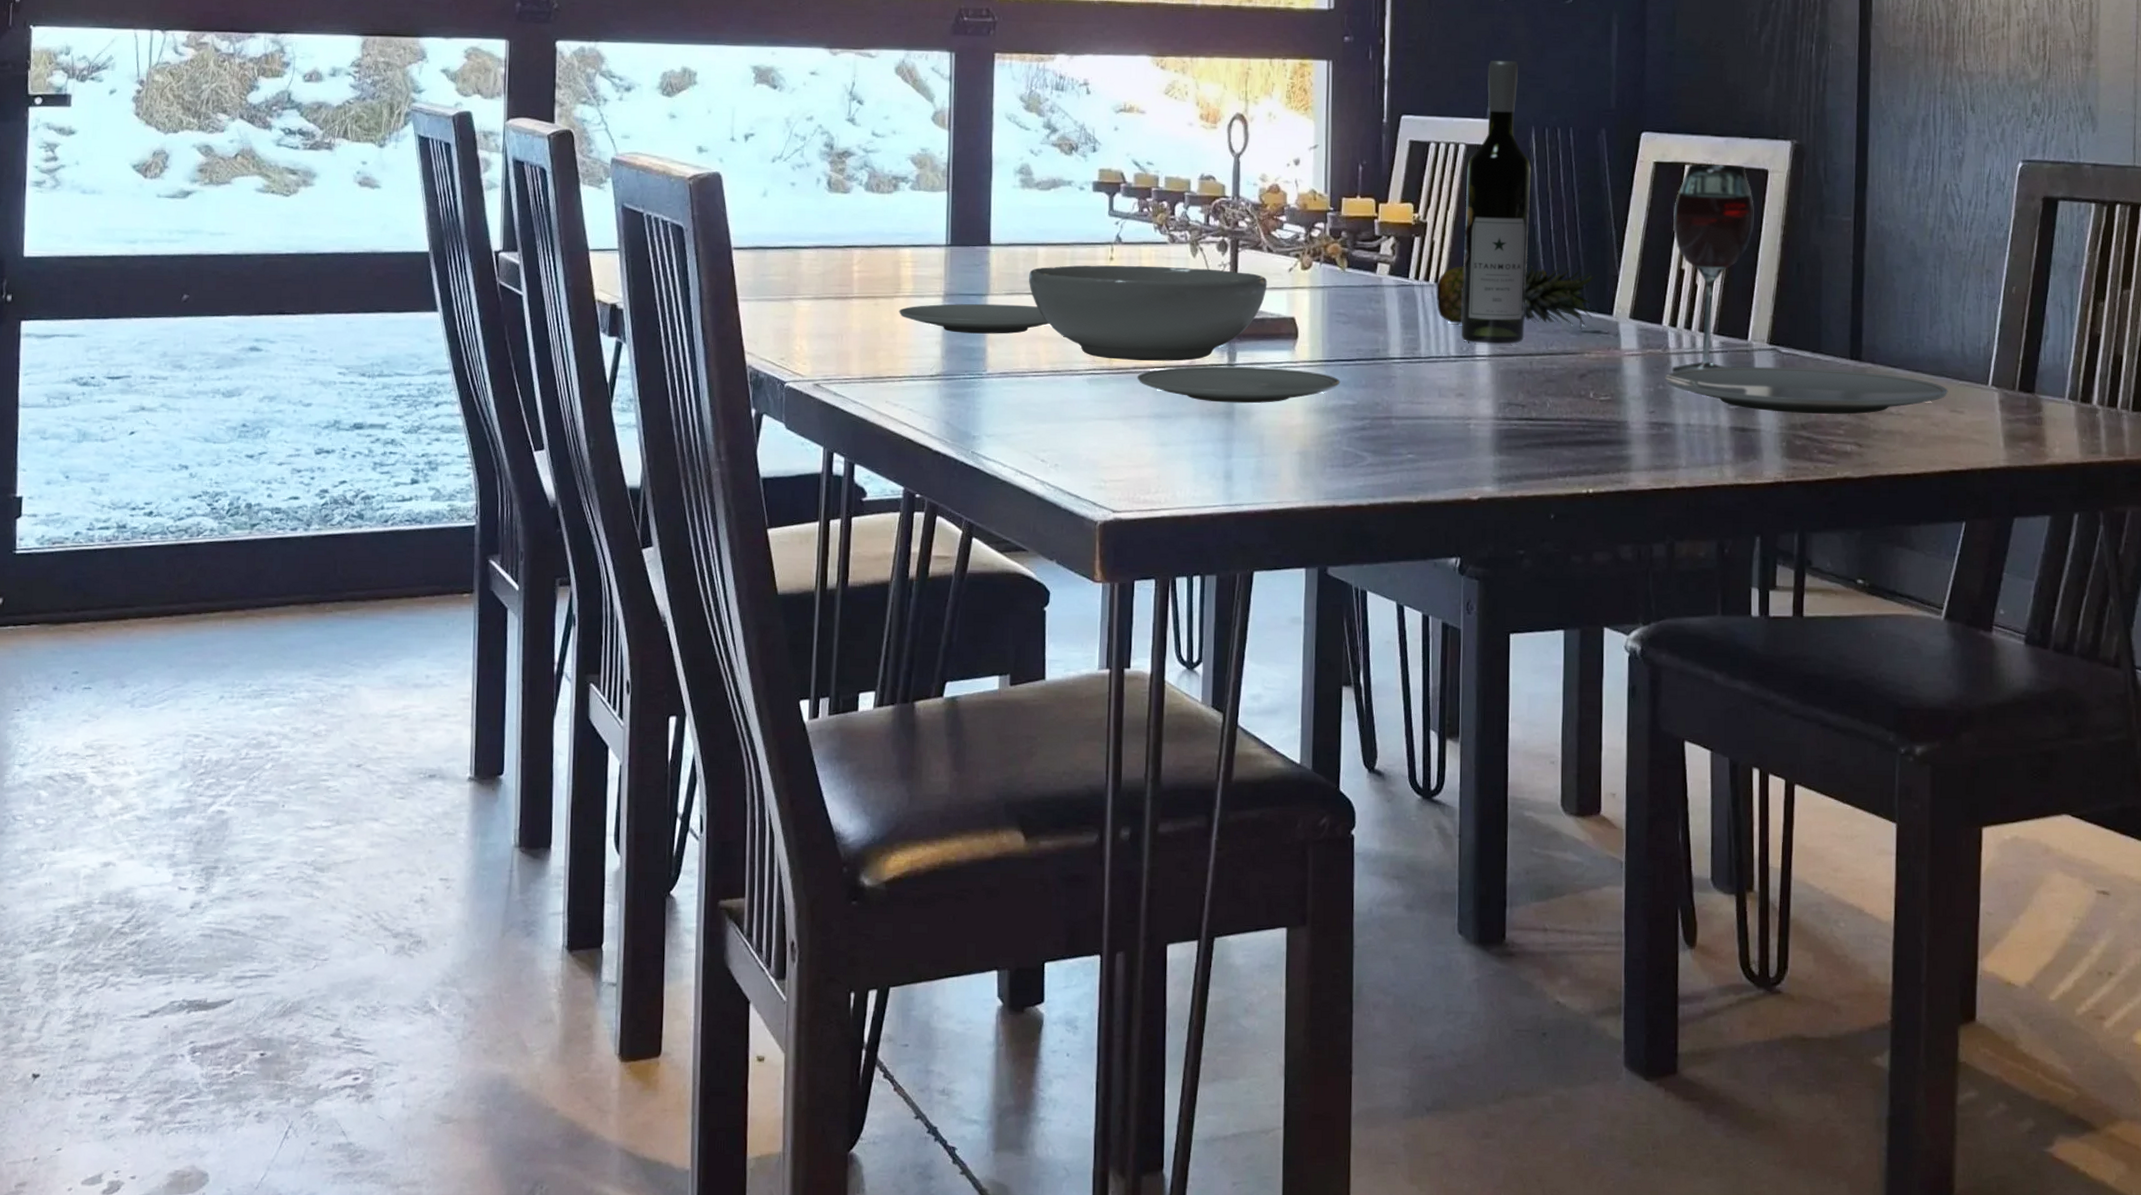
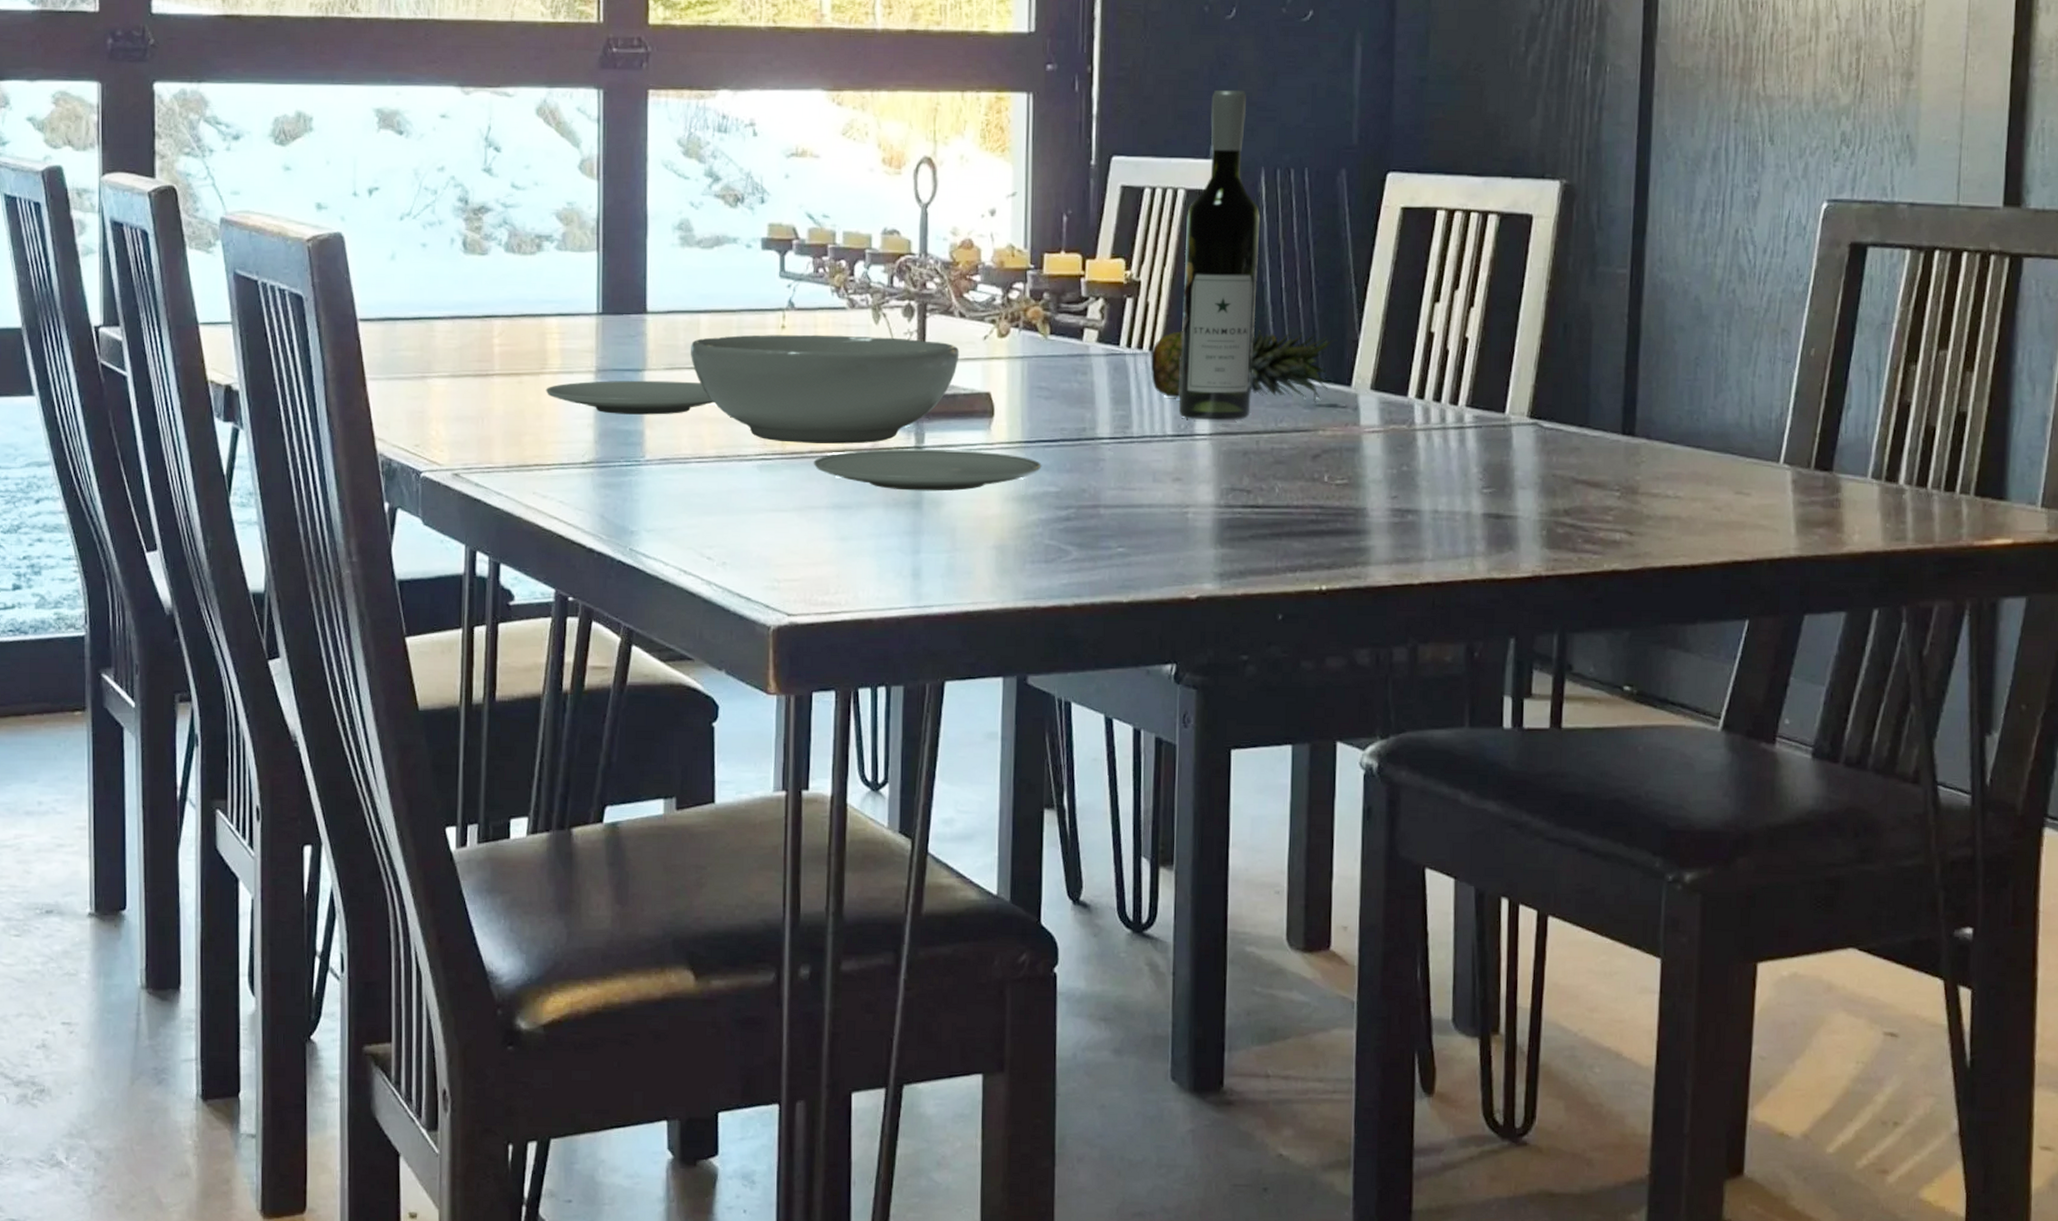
plate: present [1665,366,1948,414] -> none [1410,444,1734,498]
wineglass: present [1672,164,1754,373] -> none [1418,209,1516,452]

